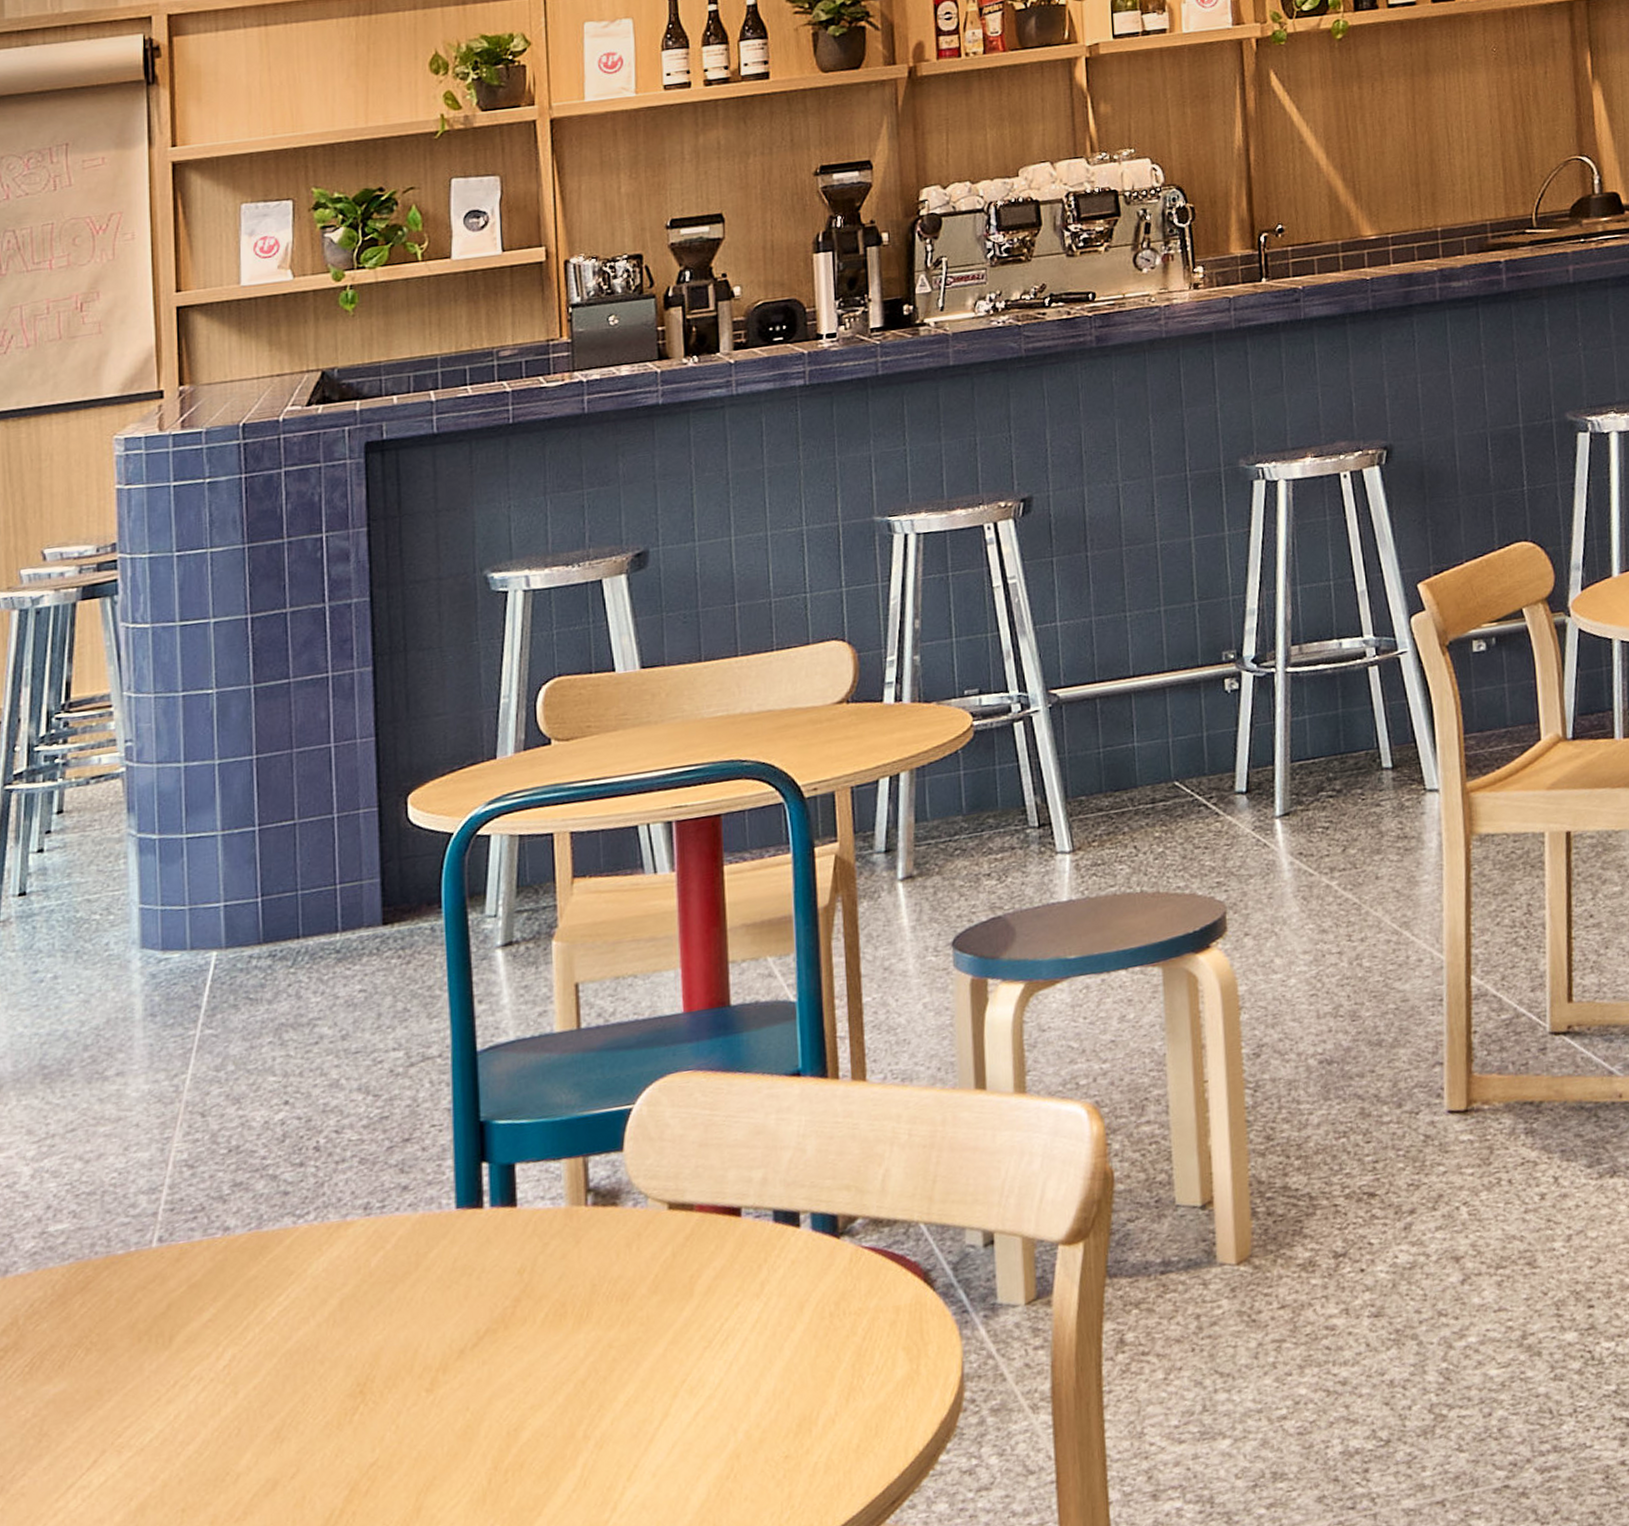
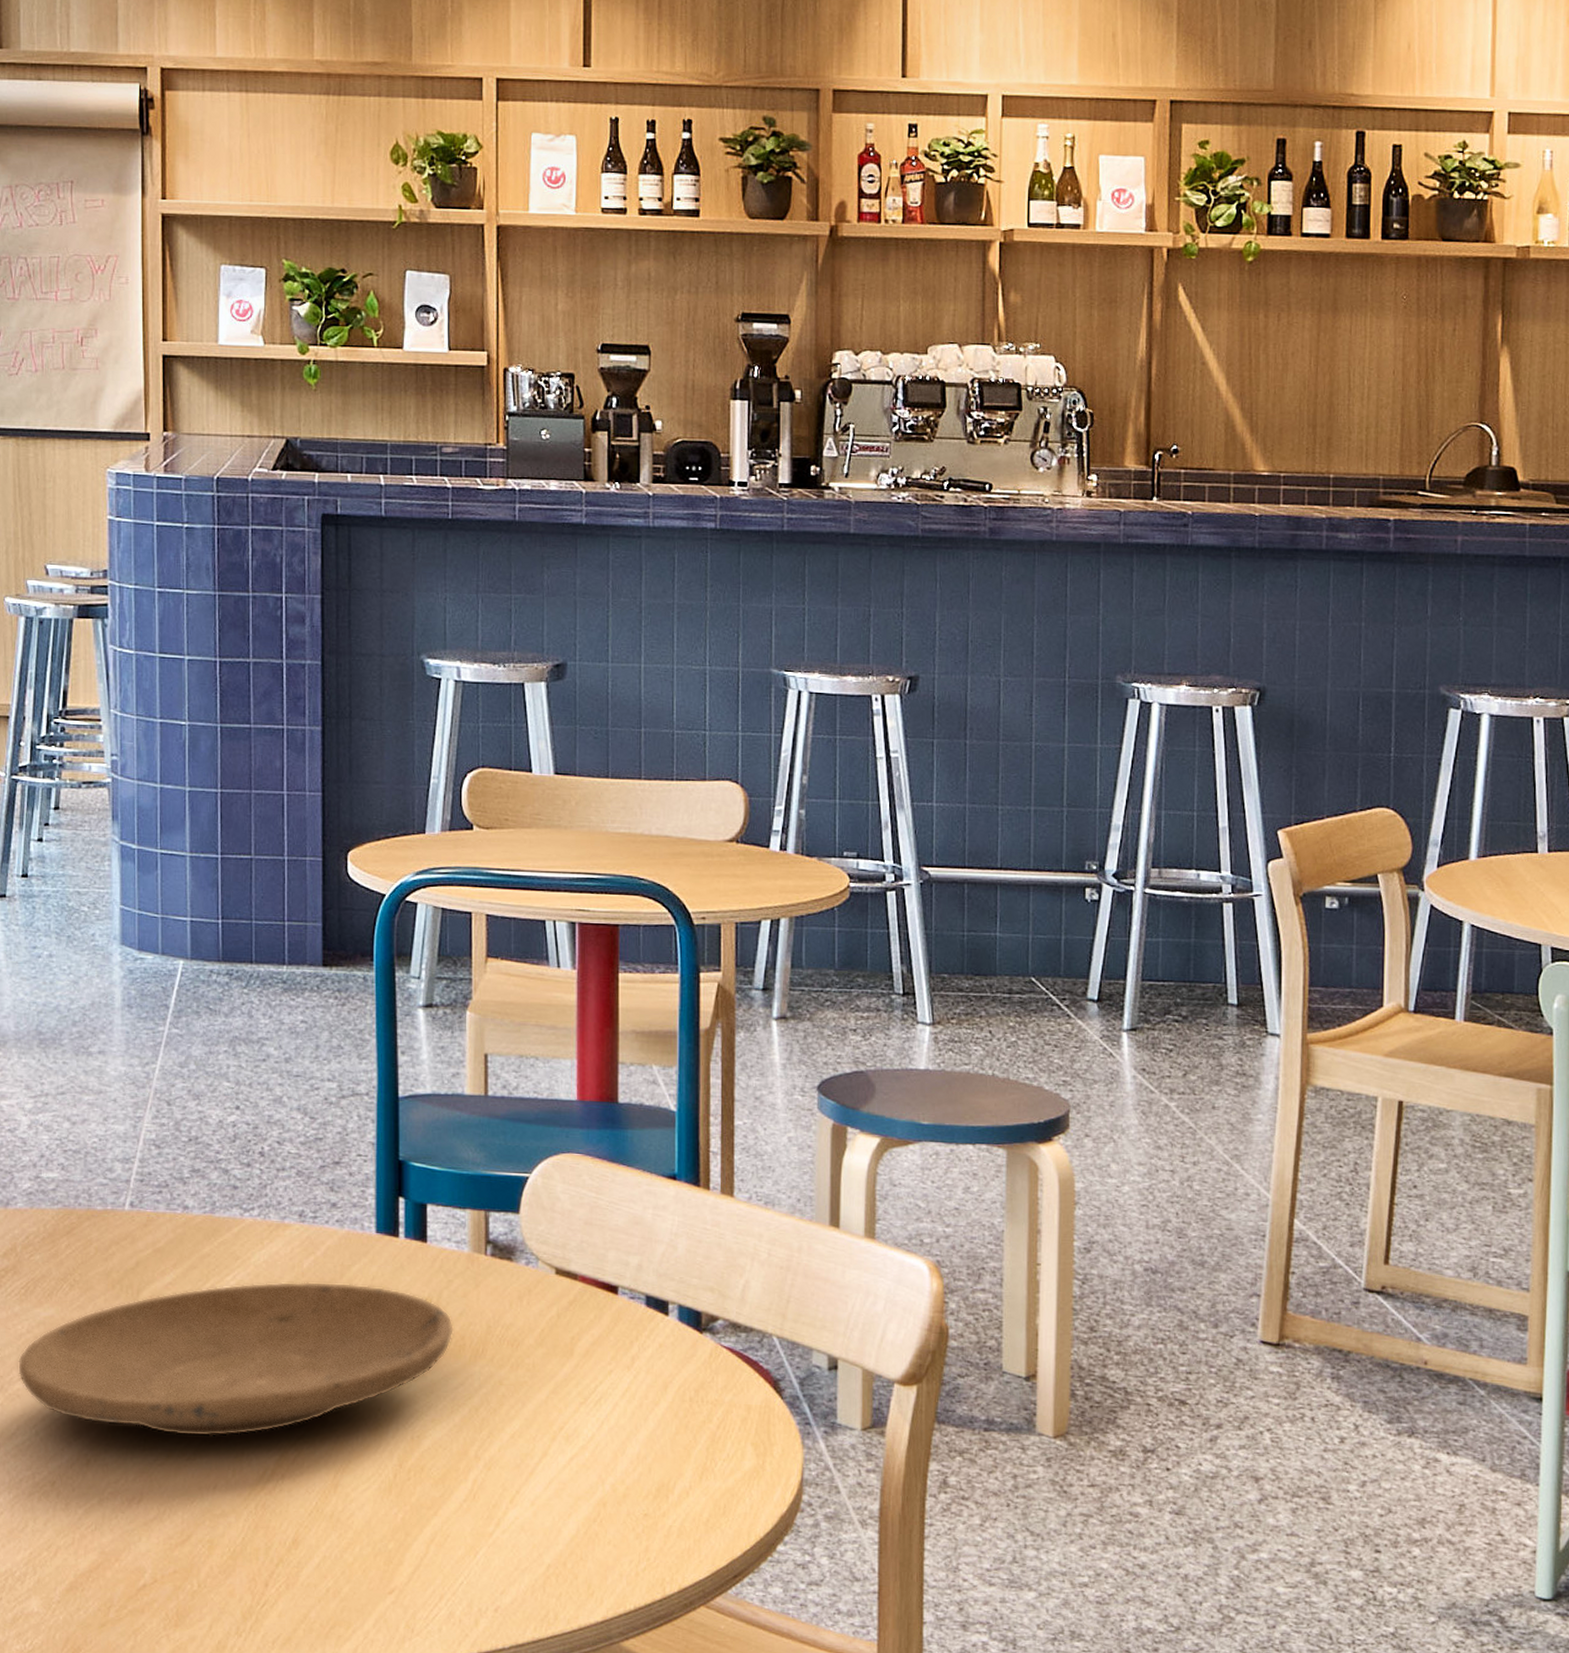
plate: none [21,1267,554,1506] -> present [17,1281,455,1437]

